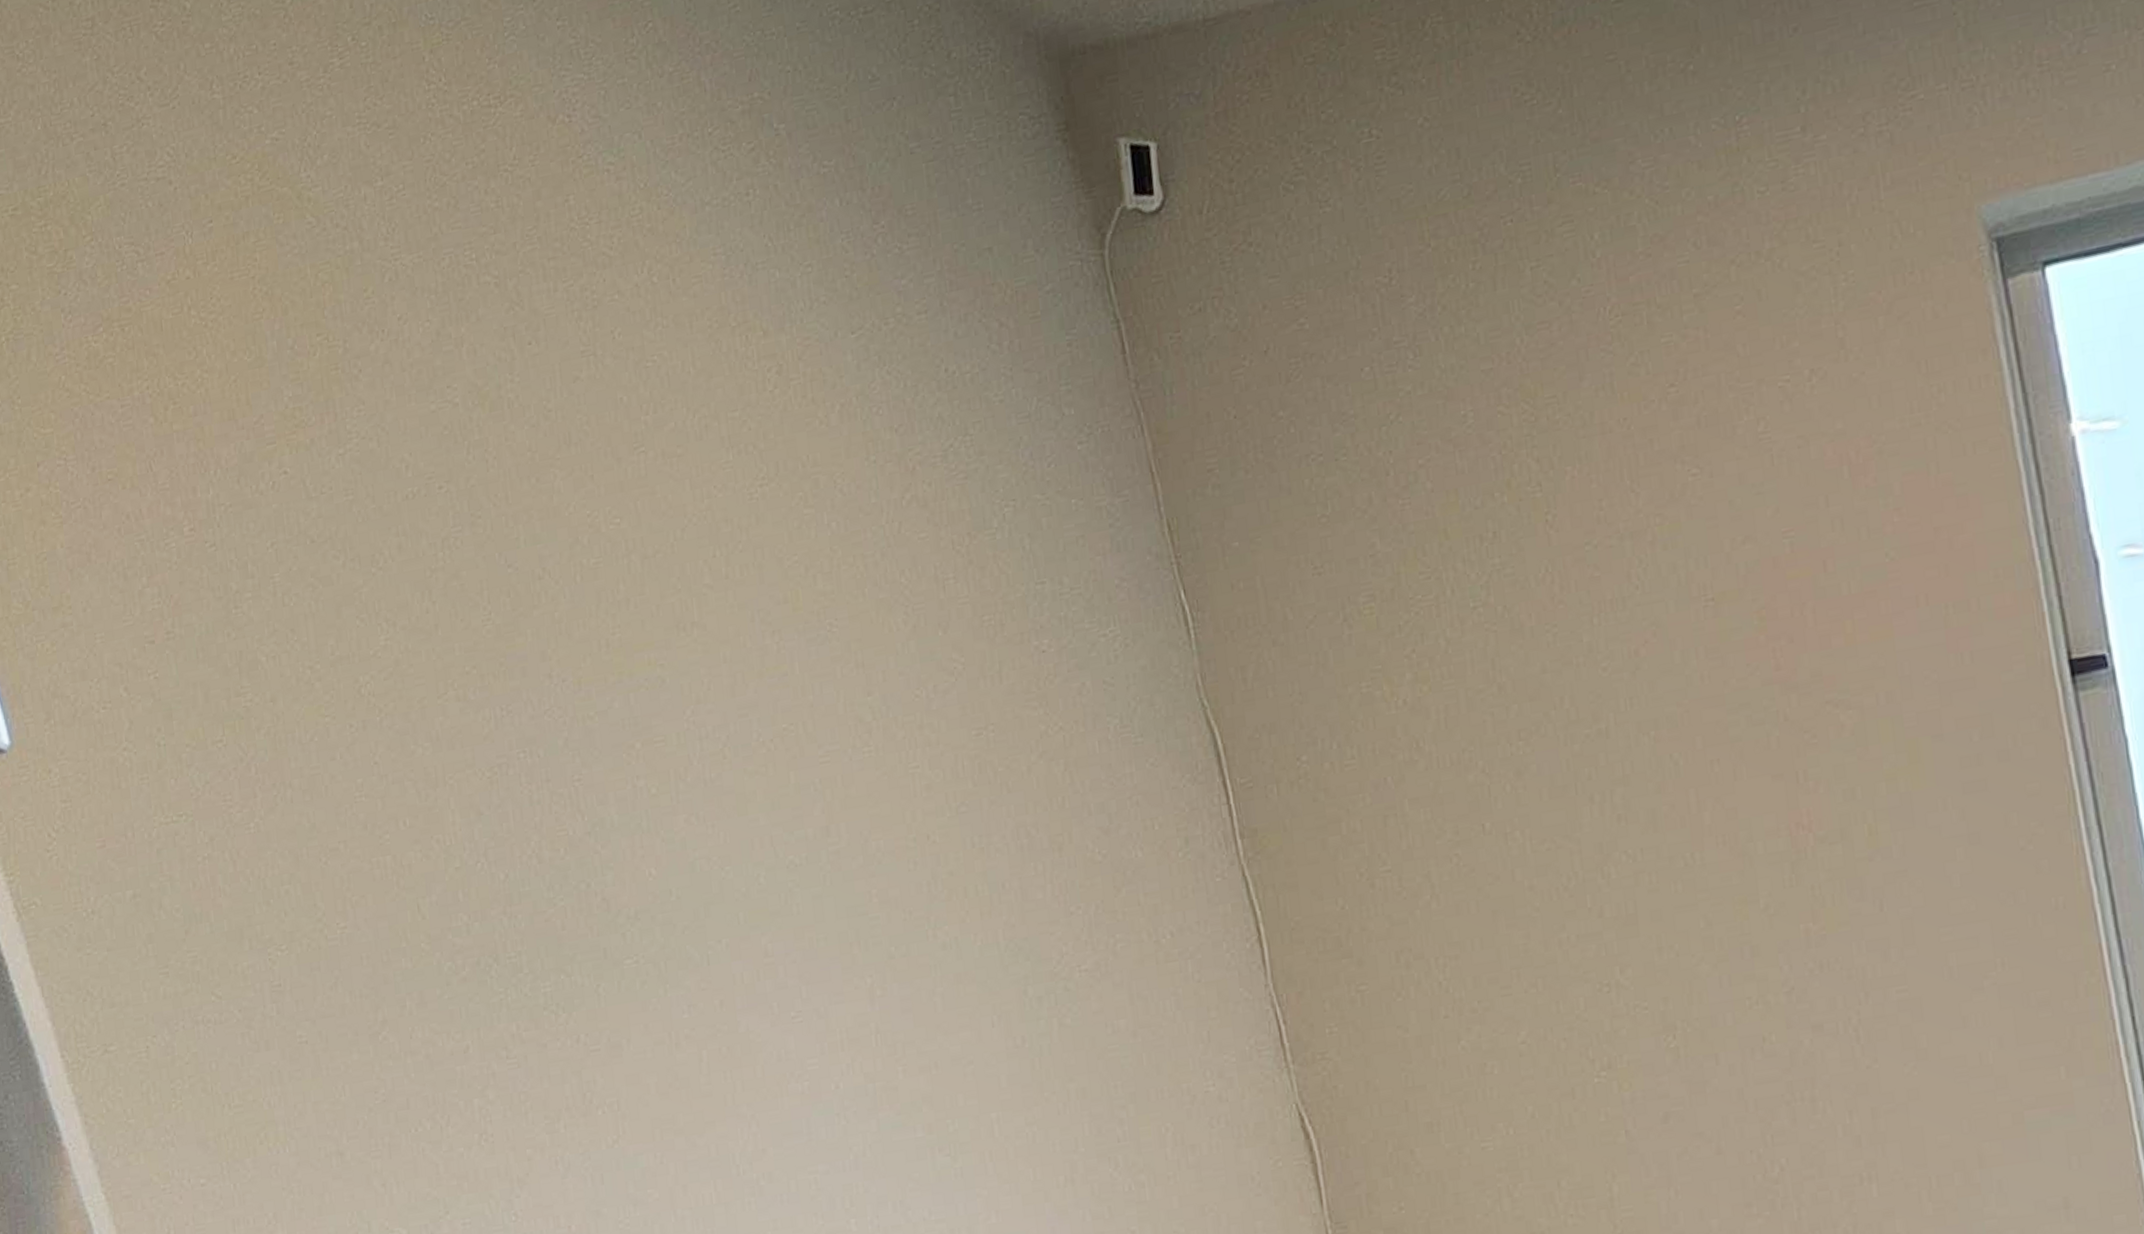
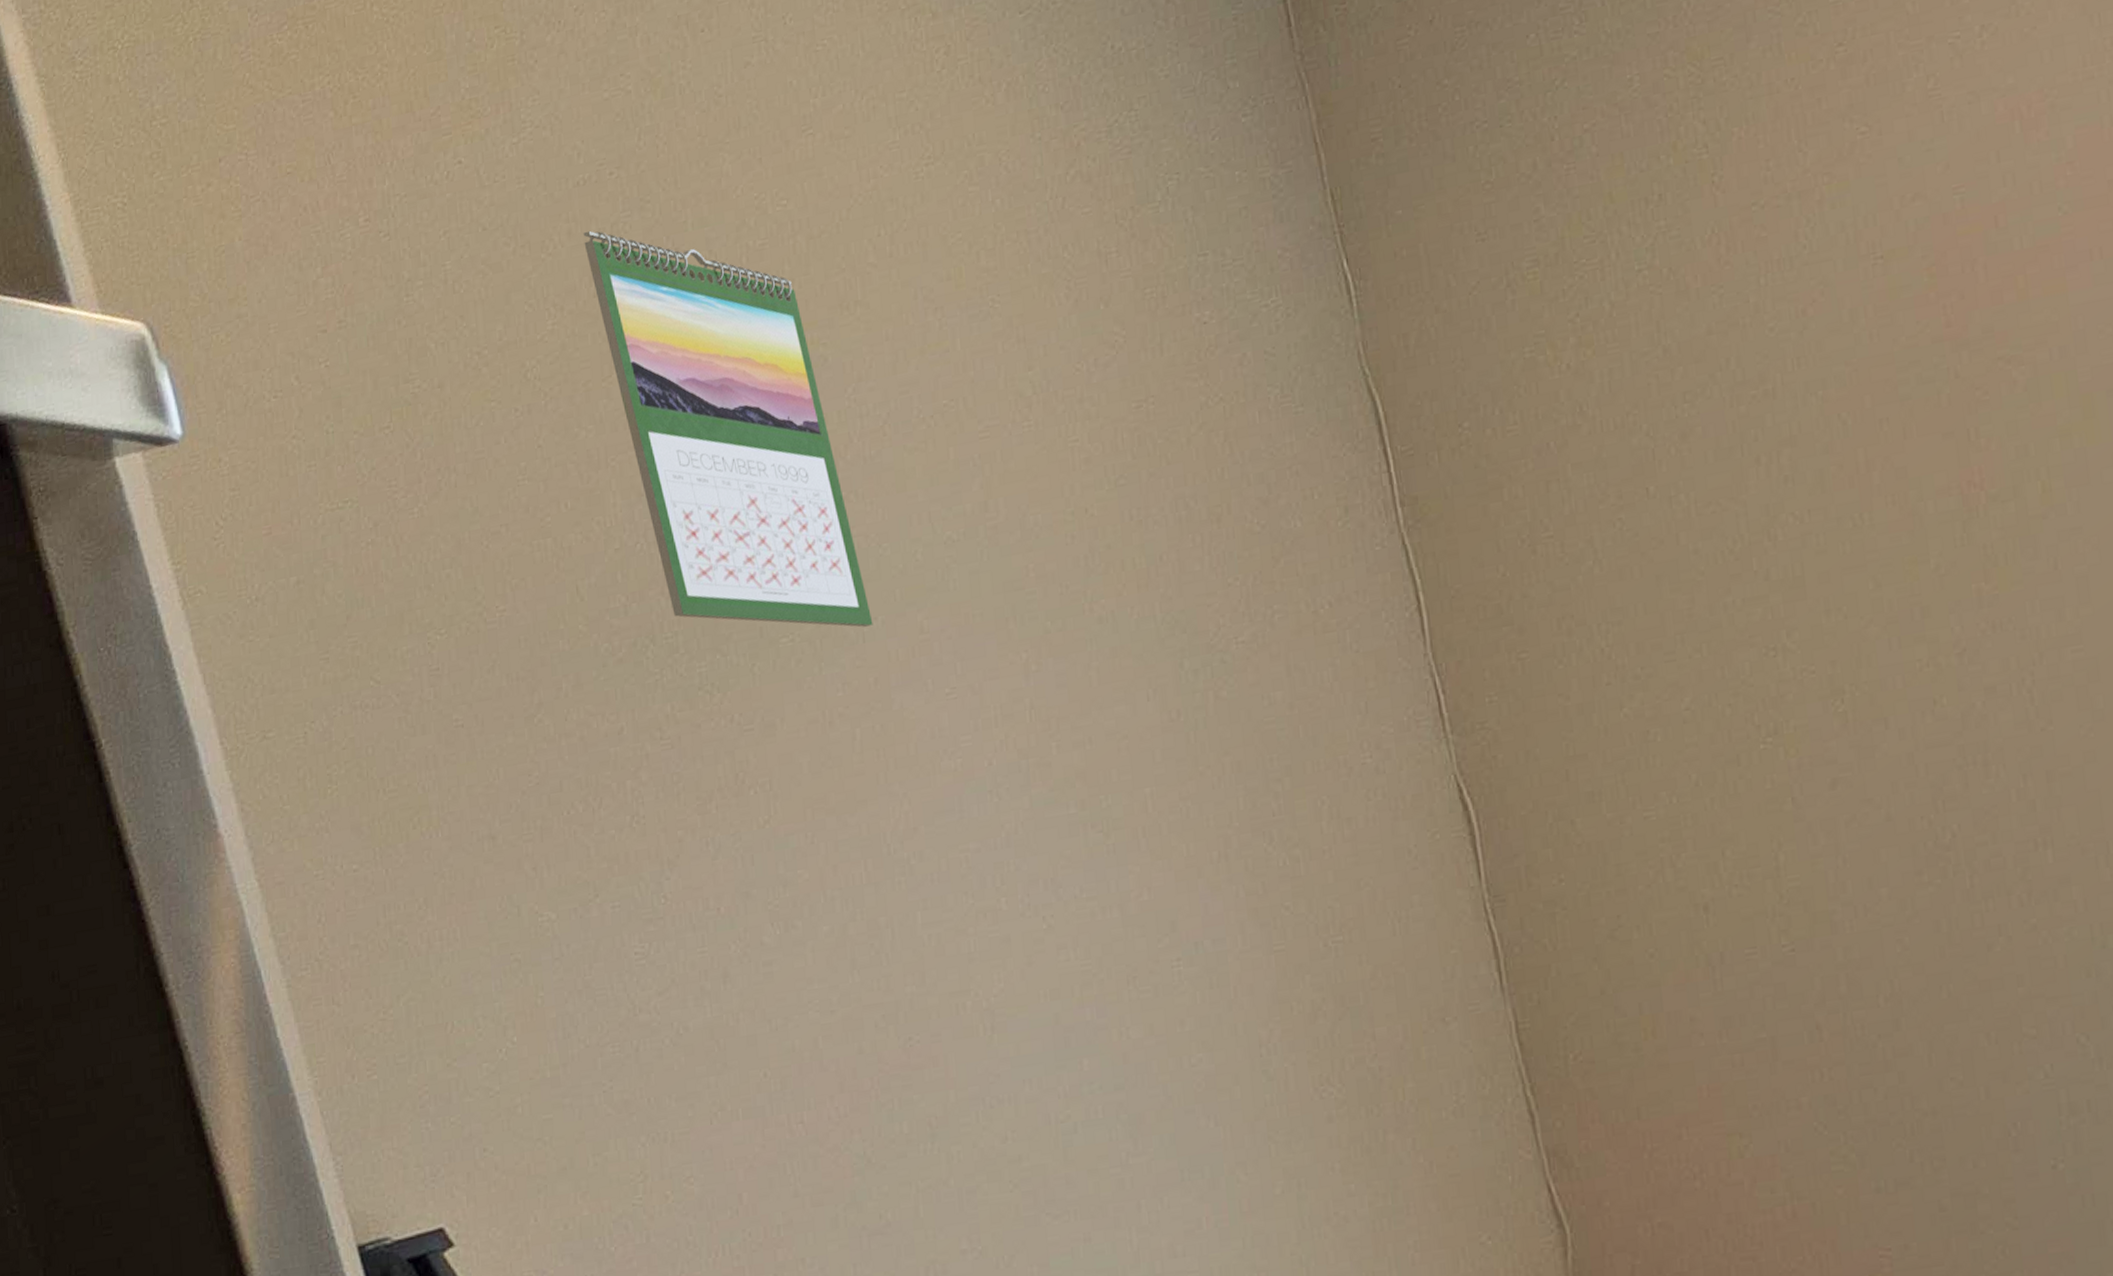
calendar: none [414,545,717,950] -> present [583,230,873,628]

